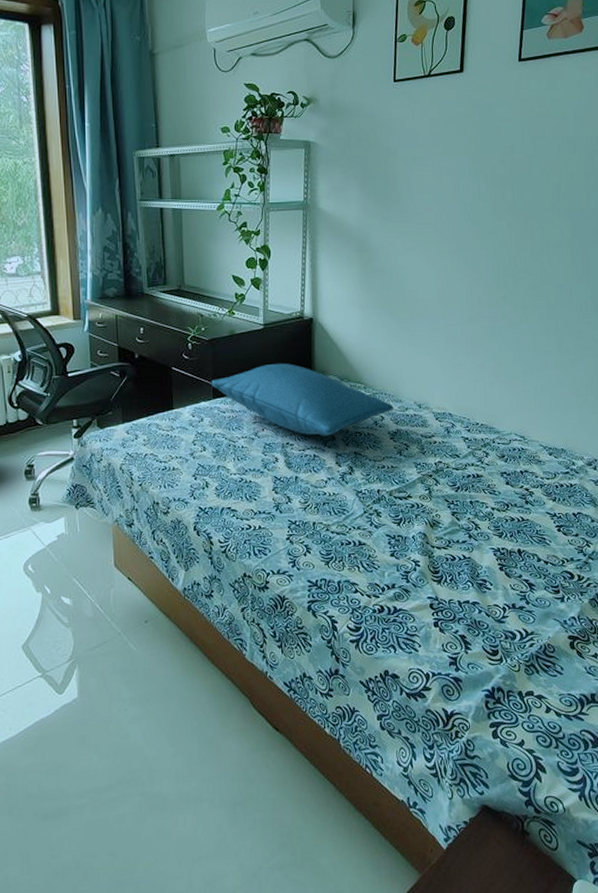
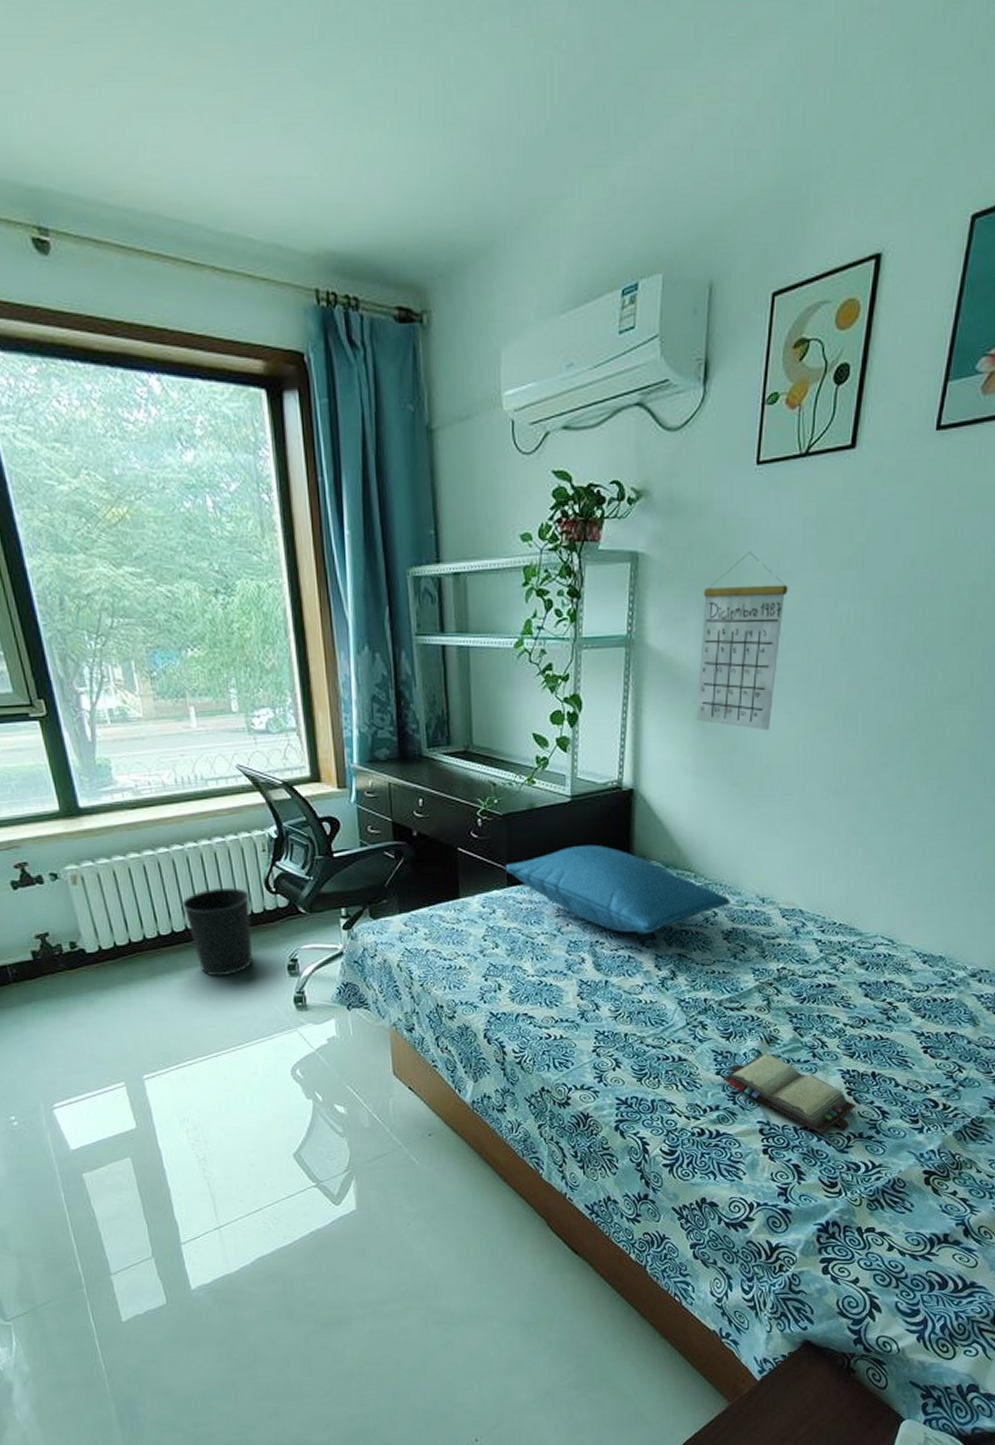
calendar: none [359,142,423,273] -> present [696,552,788,731]
hardback book: none [397,536,508,606] -> present [723,1053,857,1134]

